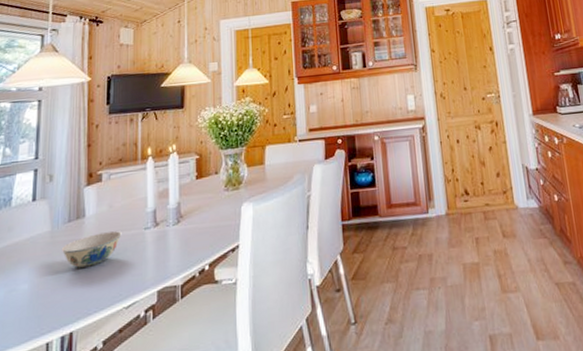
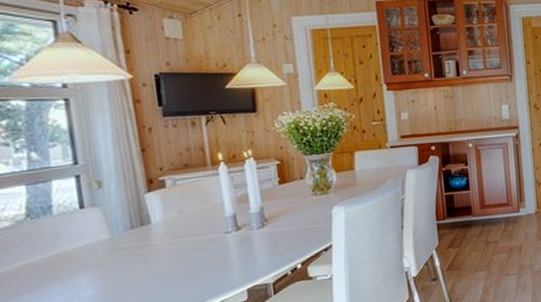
bowl: present [61,231,122,268] -> none [126,236,199,273]

